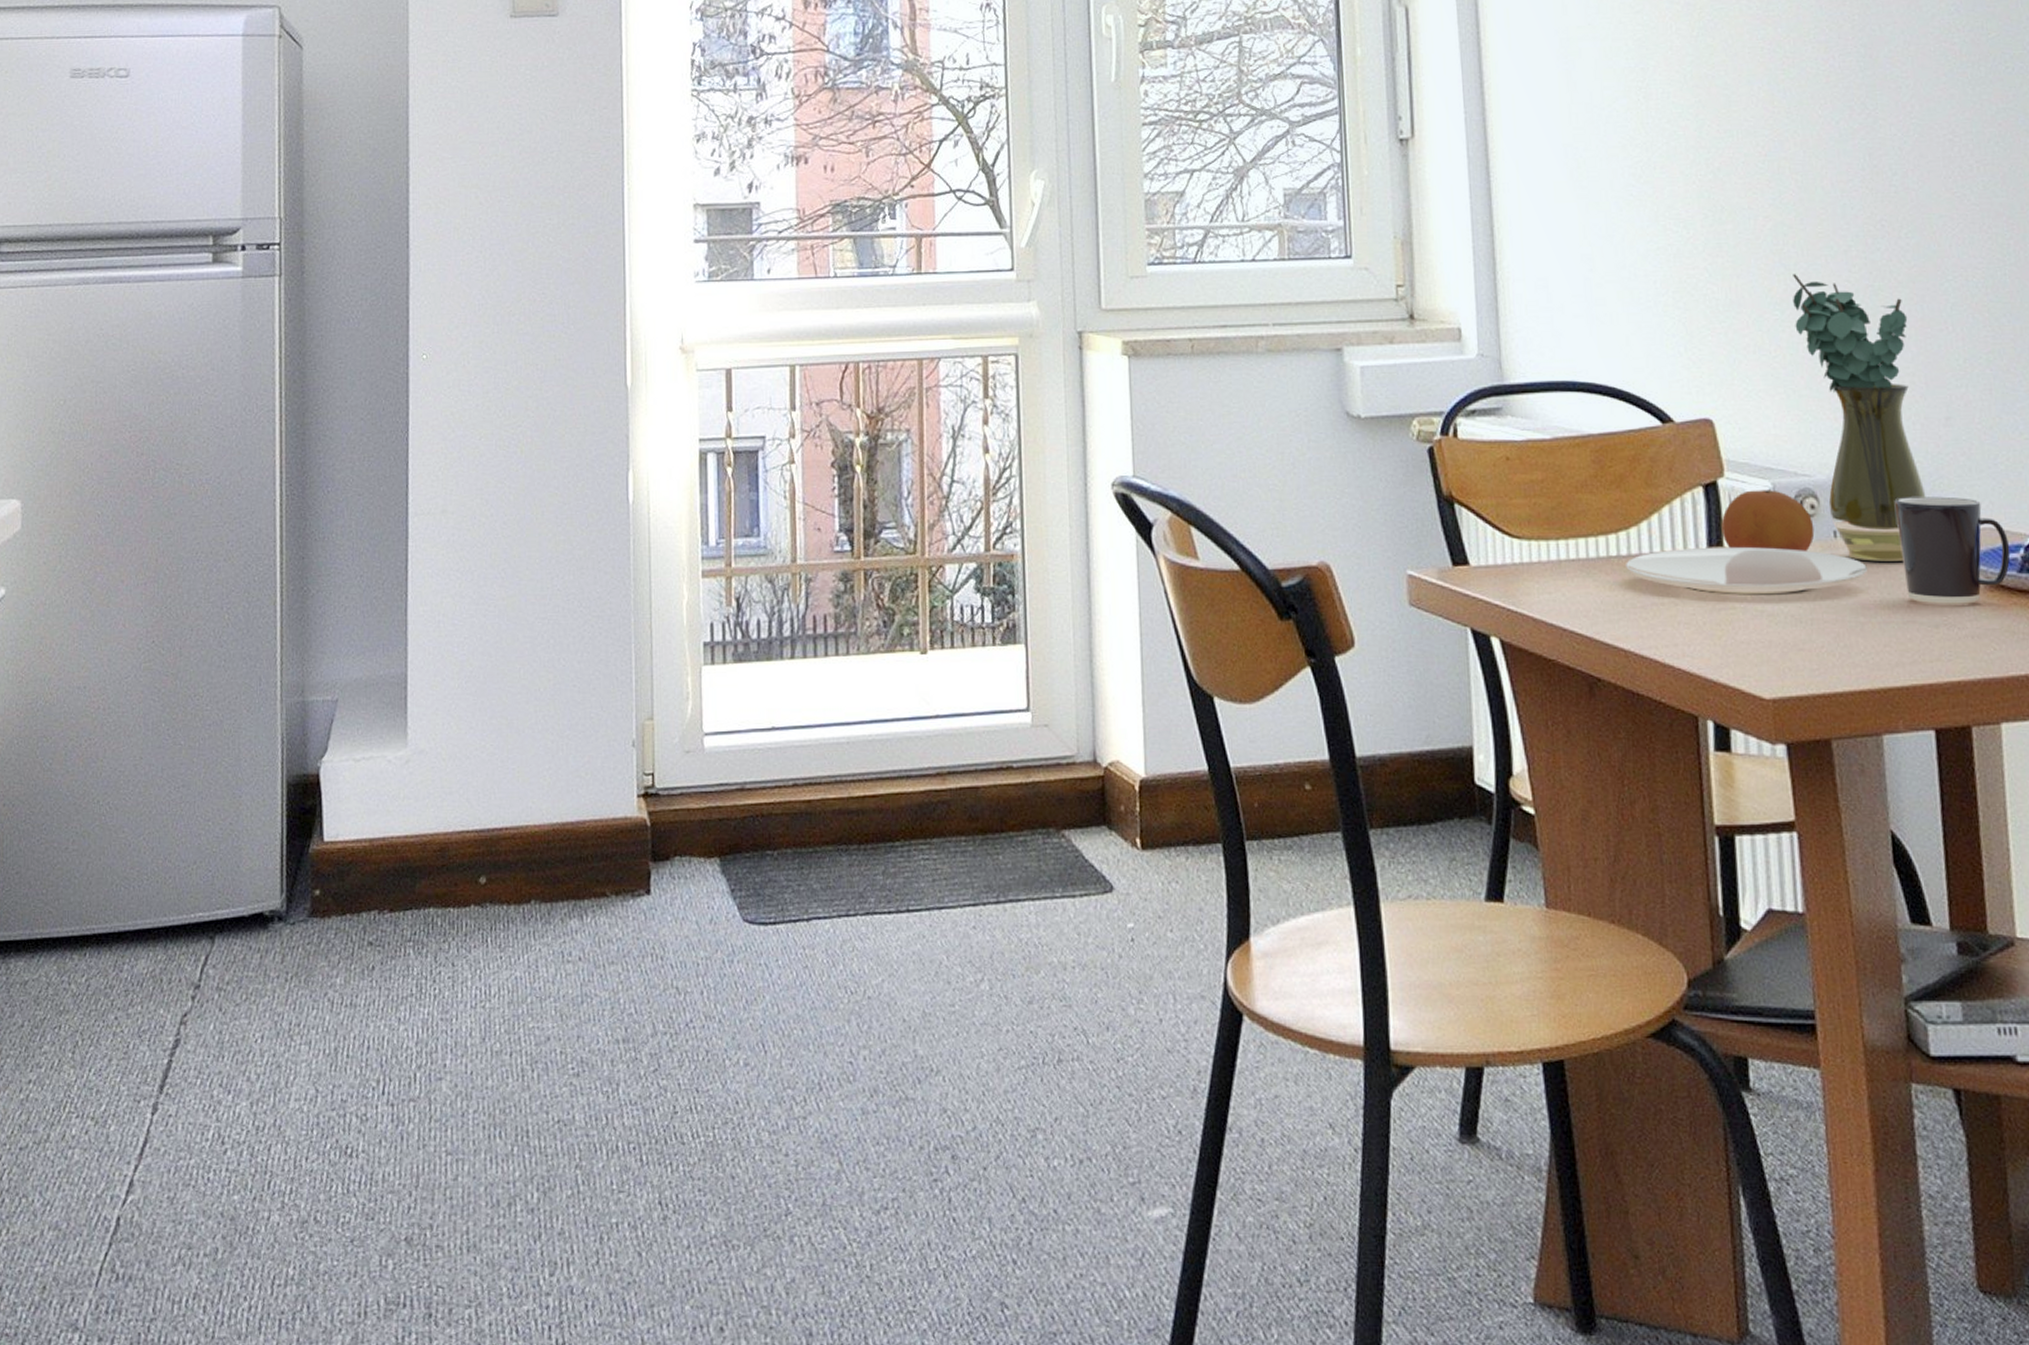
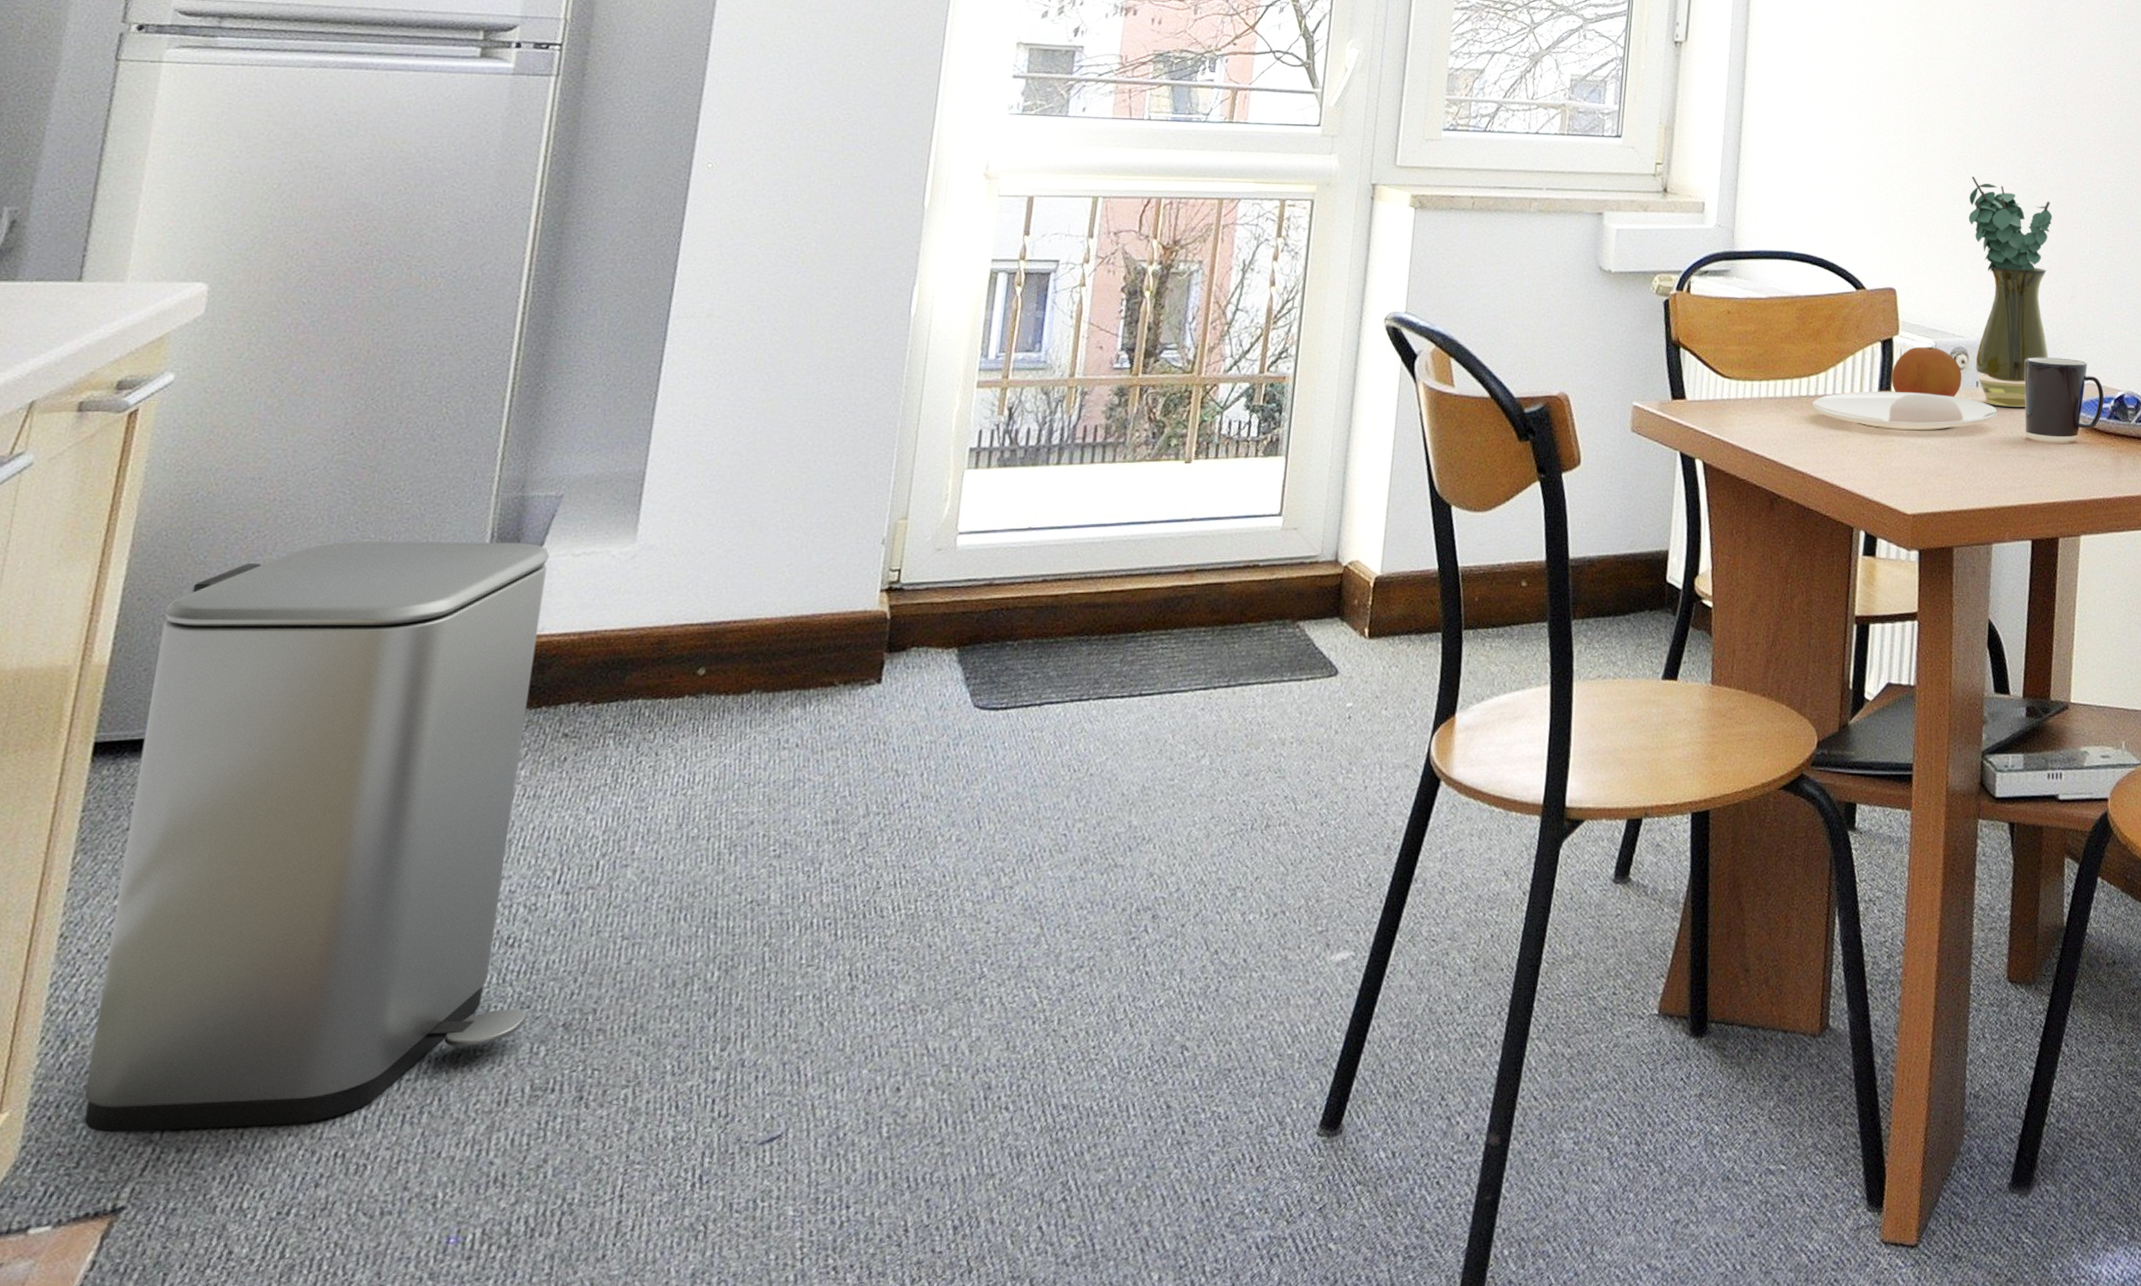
pedal bin: none [19,747,372,1322] -> present [84,542,550,1133]

